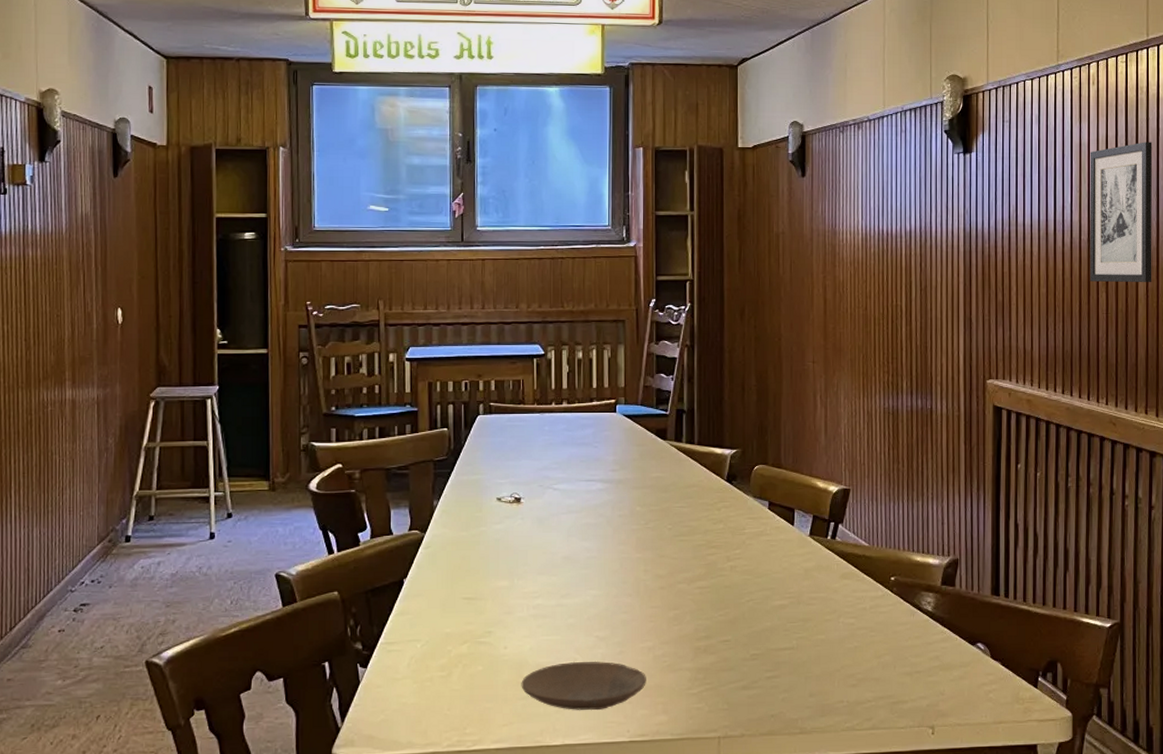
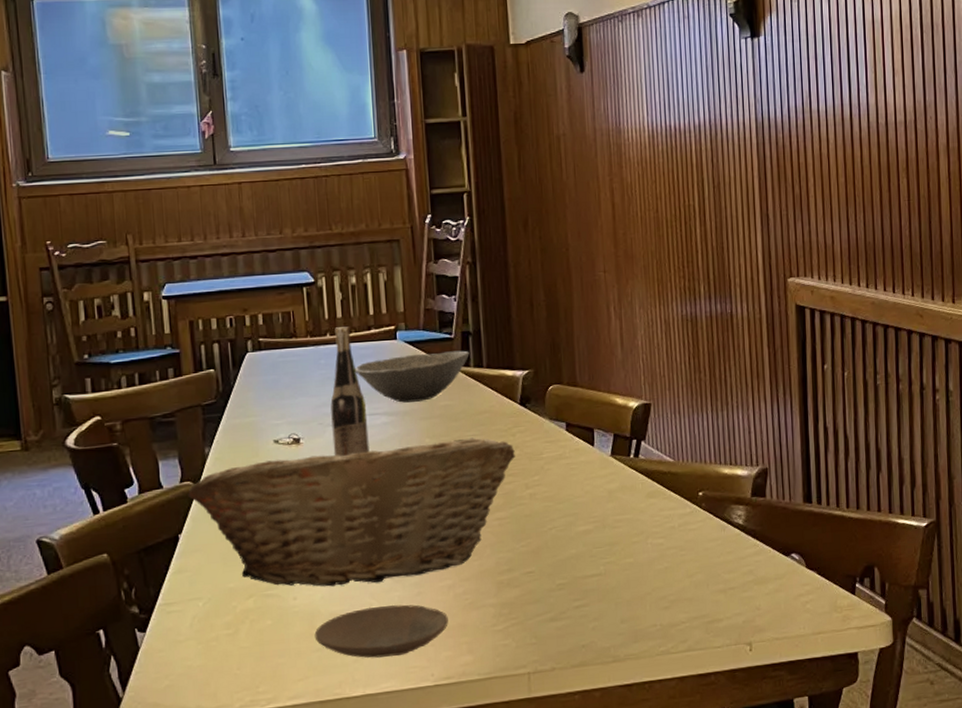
fruit basket: none [415,504,719,639] -> present [188,437,515,587]
wine bottle: none [551,397,584,518] -> present [330,326,370,457]
bowl: none [576,427,682,472] -> present [355,350,470,403]
wall art: present [1090,142,1153,282] -> none [883,15,954,167]

